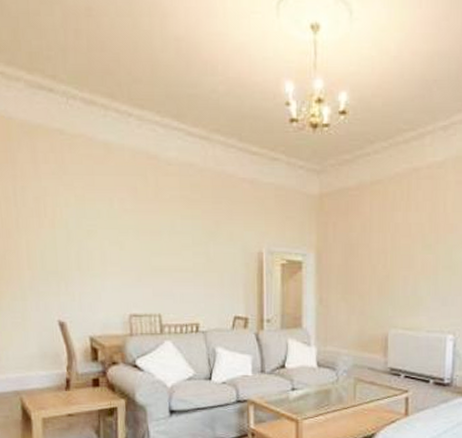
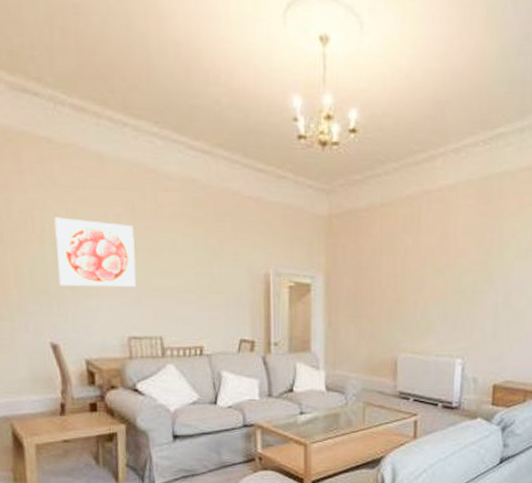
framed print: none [64,202,138,267] -> present [54,217,136,287]

